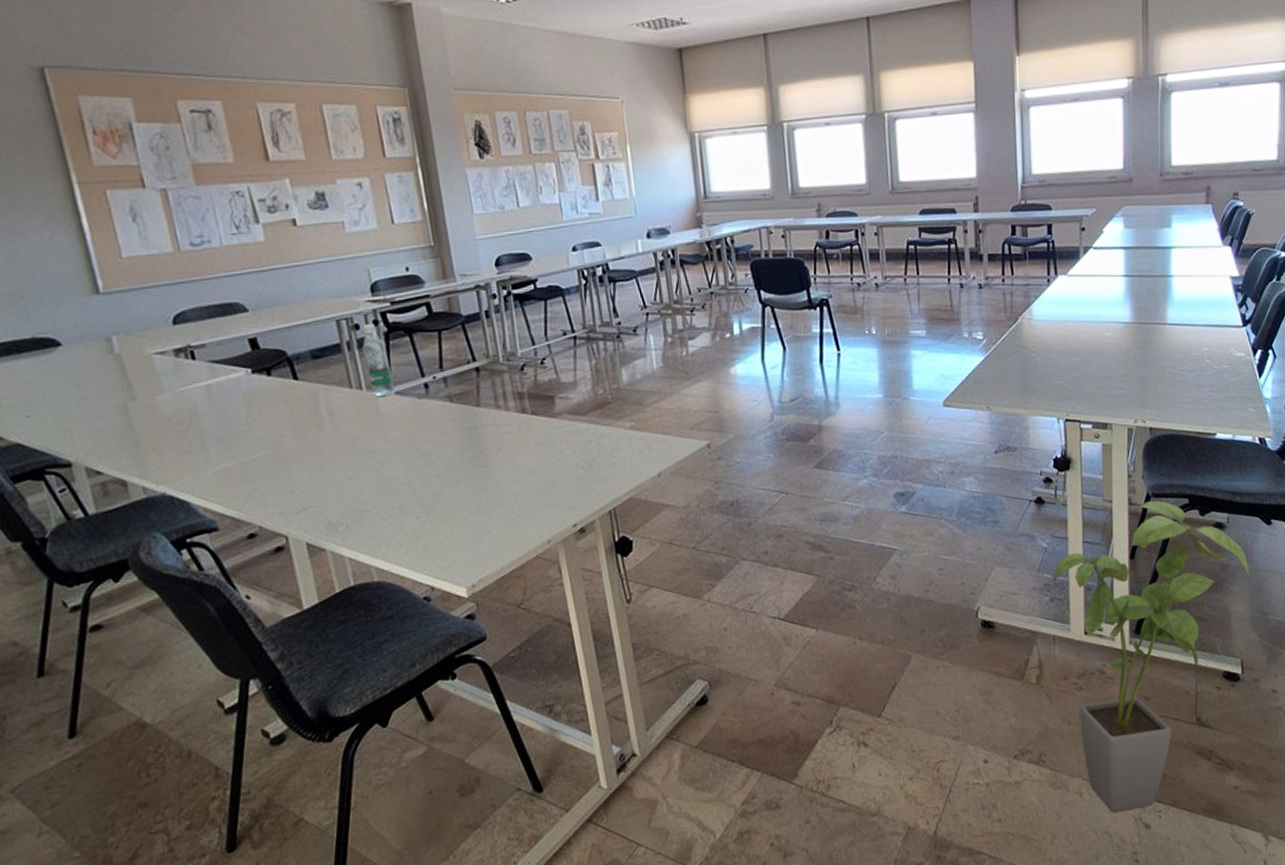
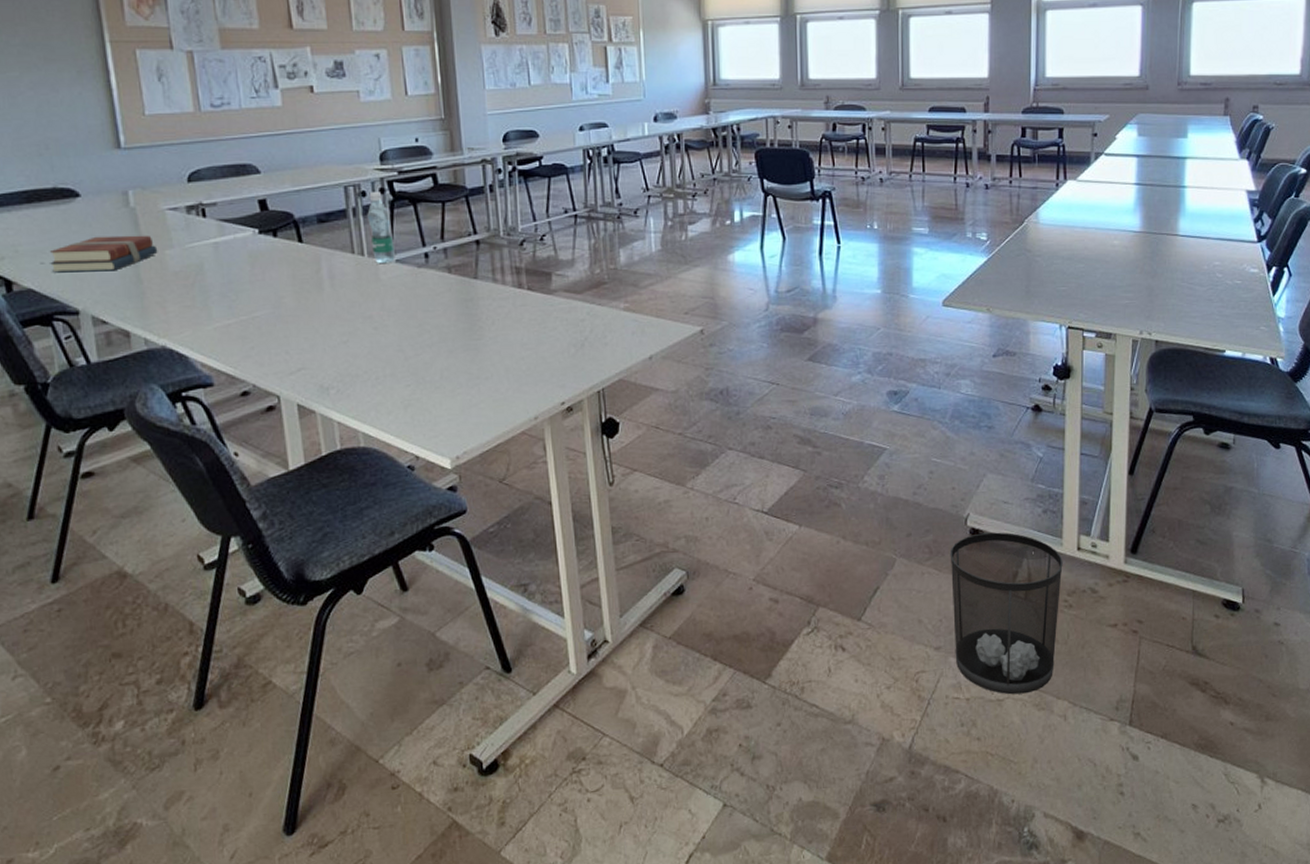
books: none [34,381,149,426] -> present [49,235,158,273]
waste bin: none [963,622,1072,777] -> present [950,532,1063,695]
house plant: present [1052,500,1251,813] -> none [1046,416,1256,740]

